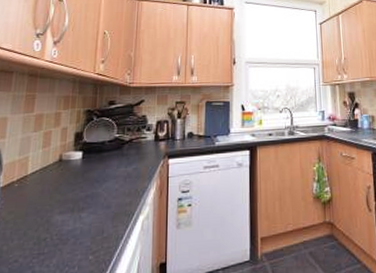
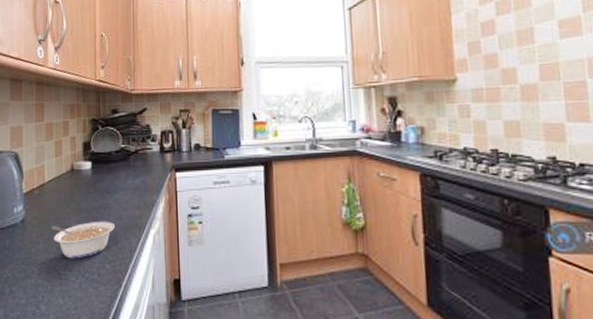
legume: none [29,210,102,254] -> present [51,221,115,259]

